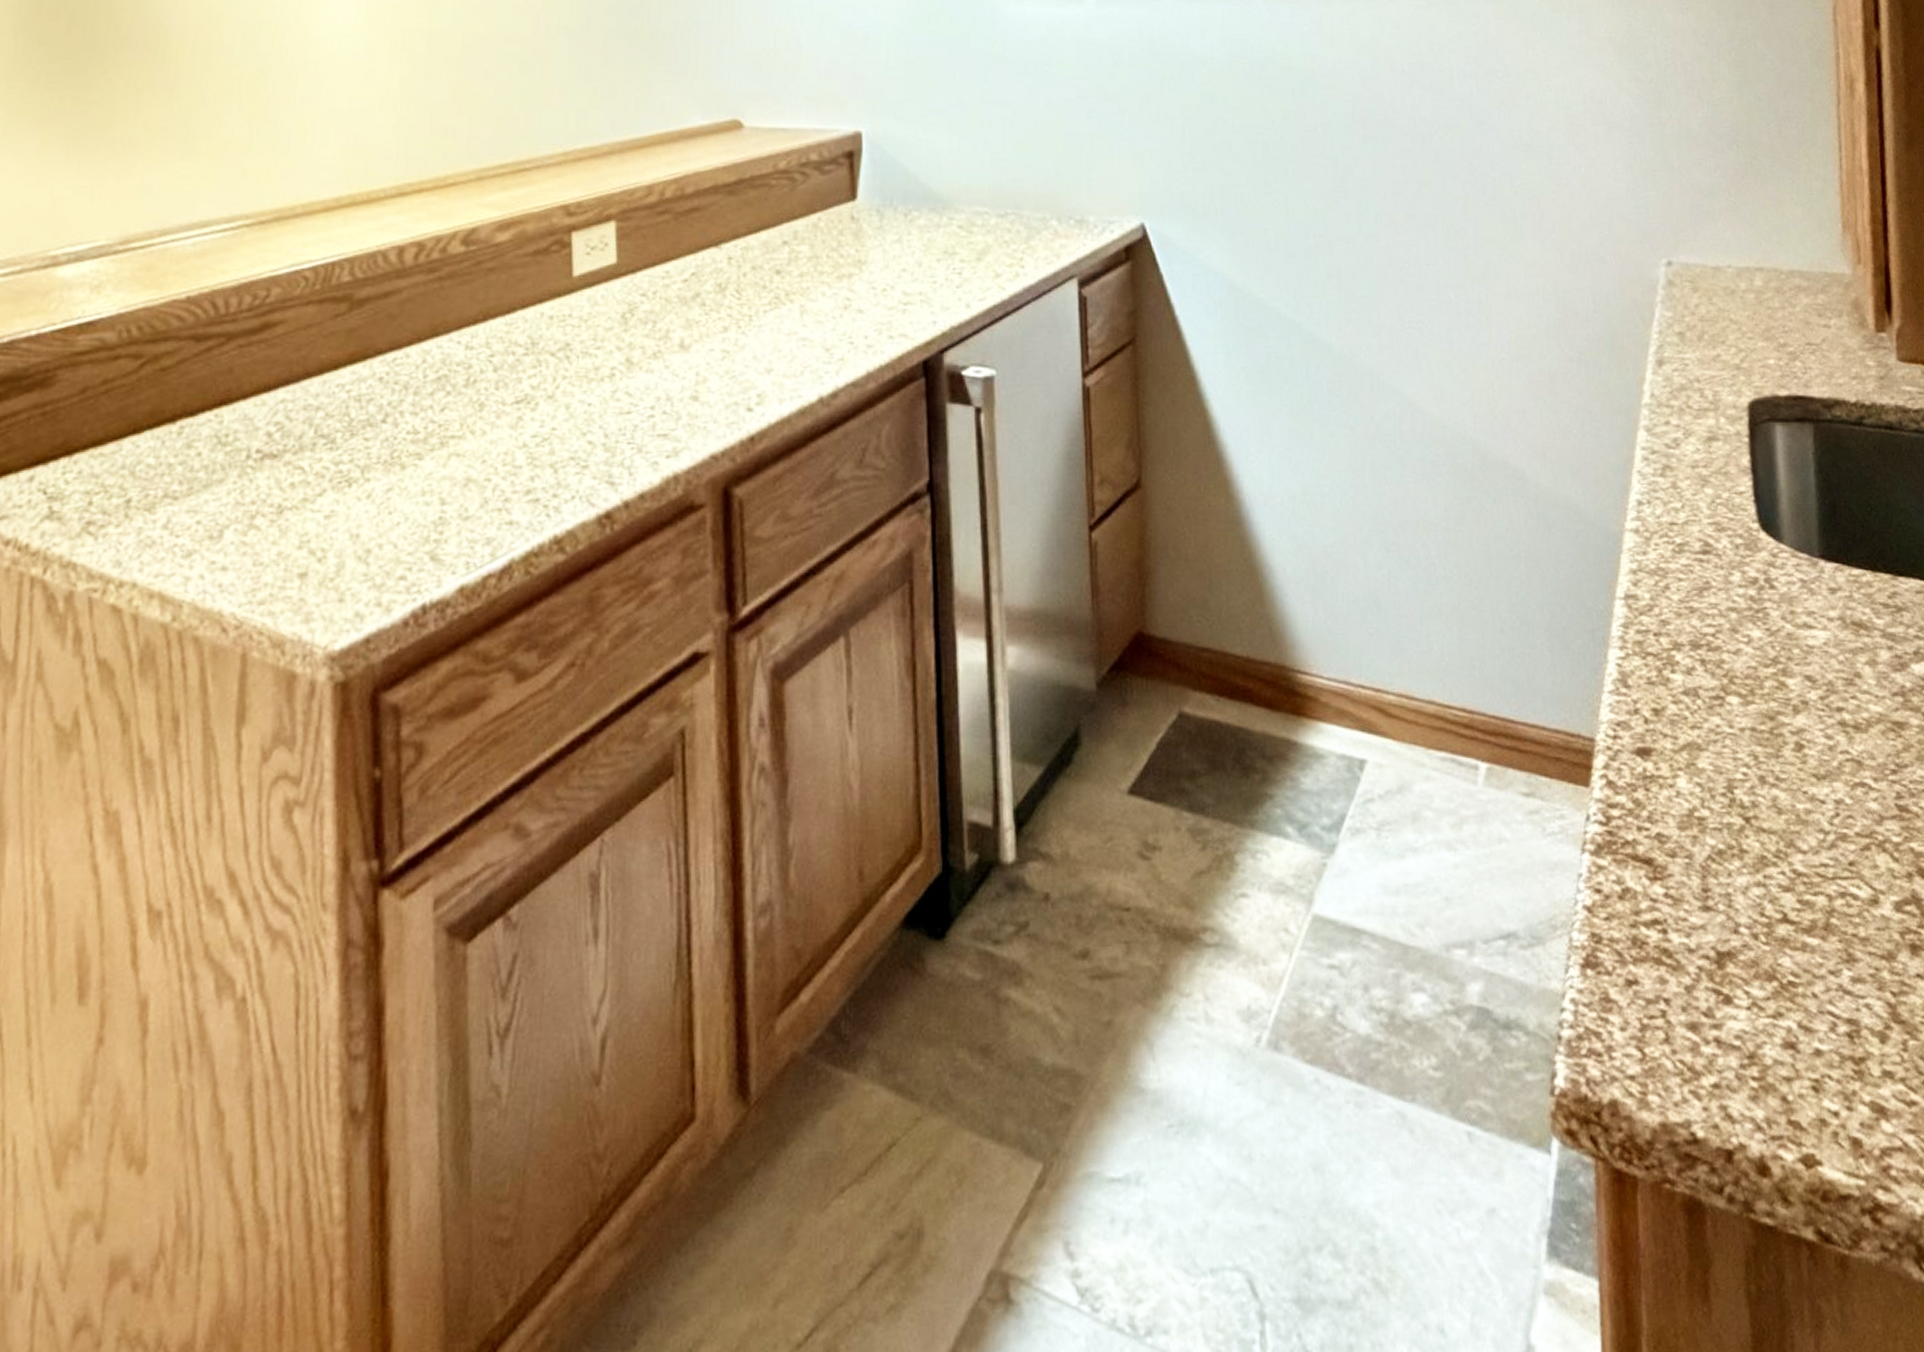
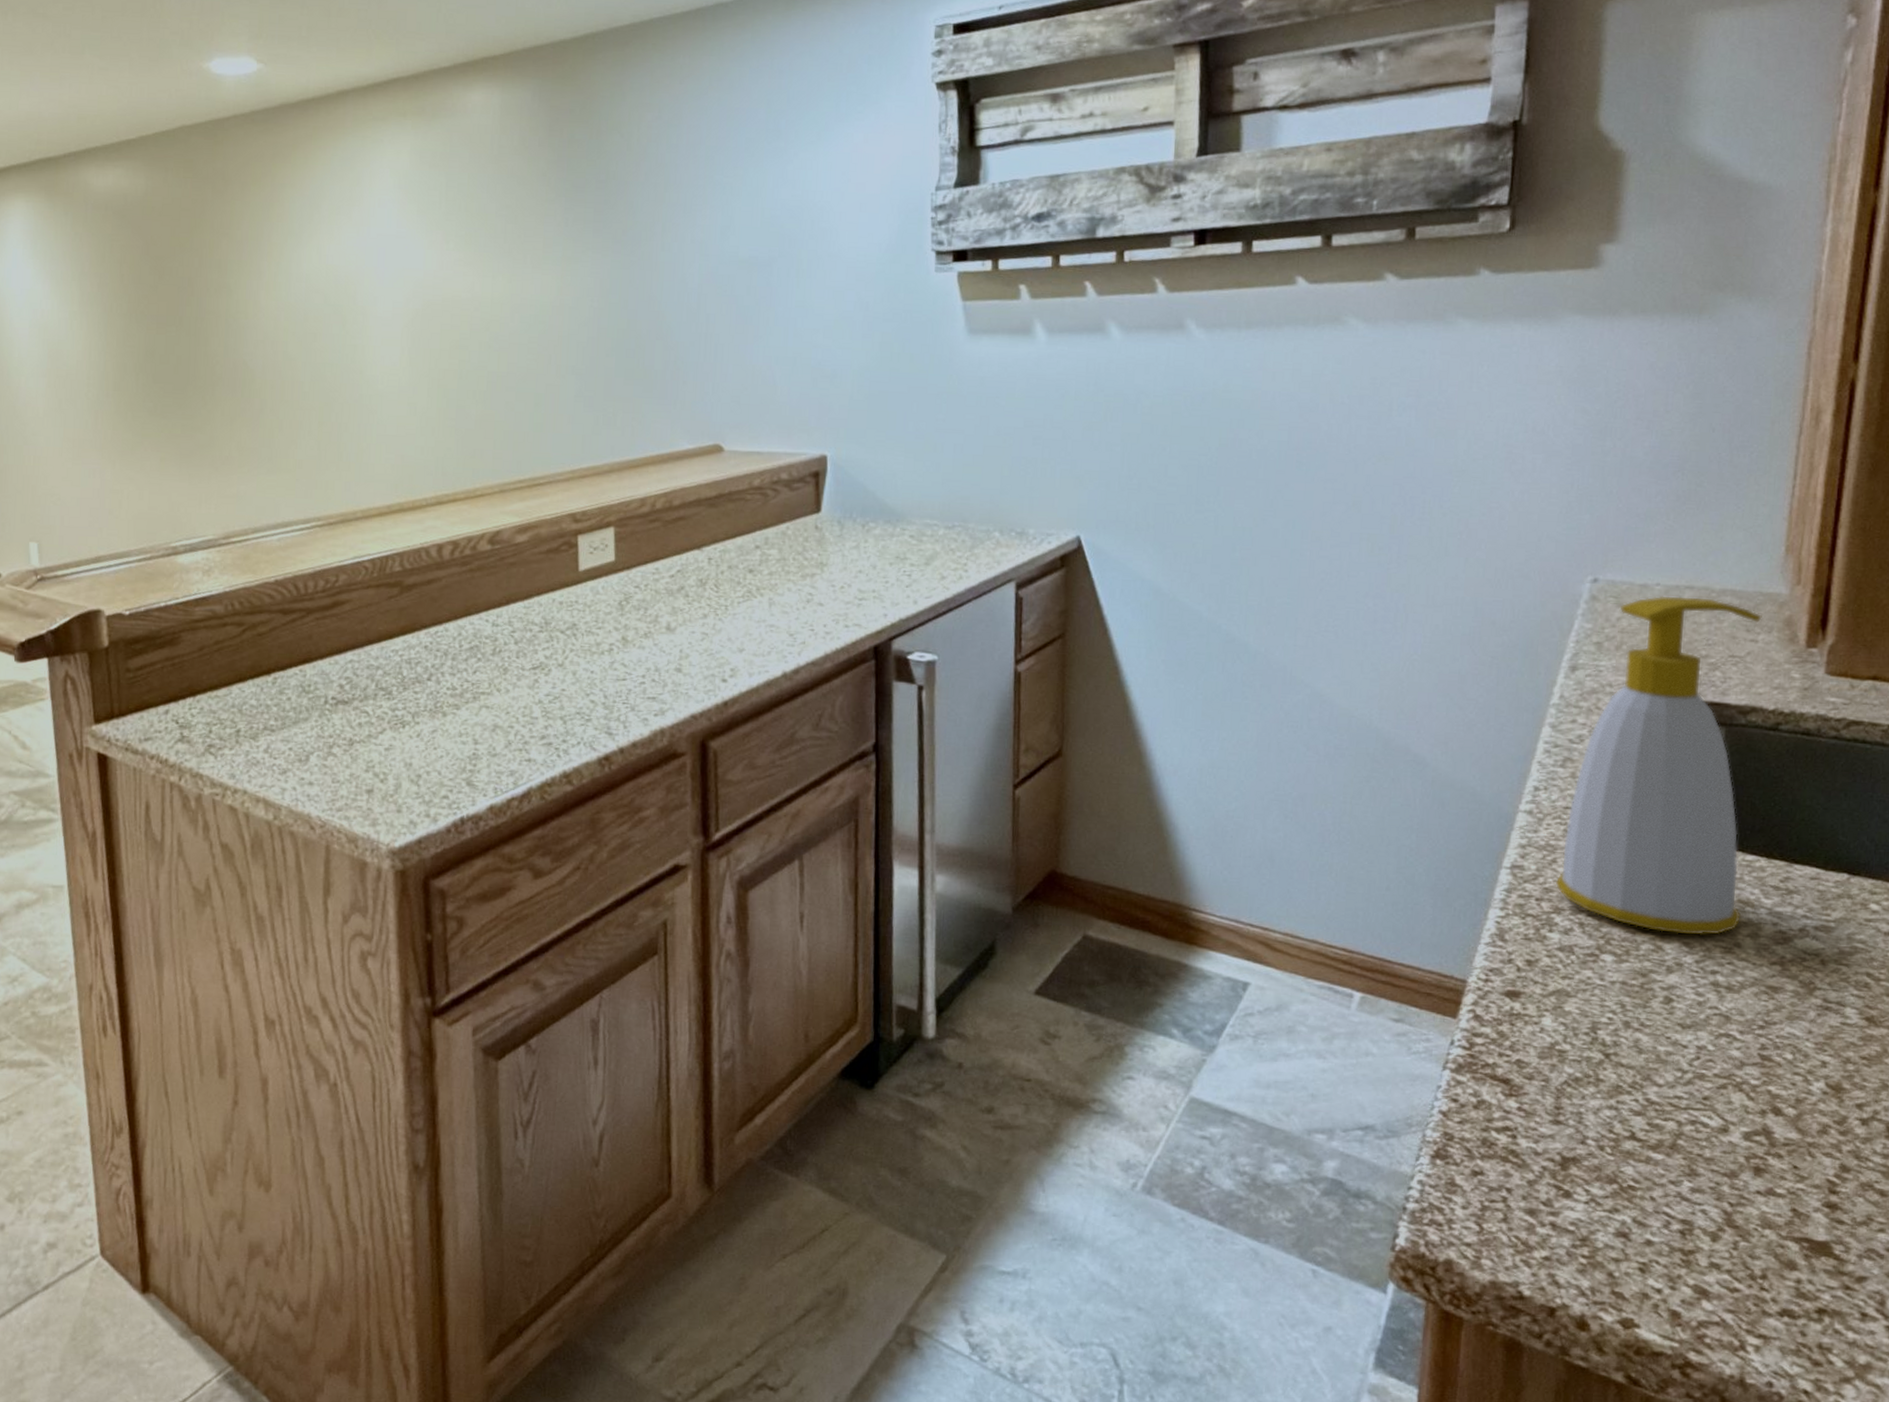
soap bottle: none [1671,279,1857,666] -> present [1555,596,1762,935]

